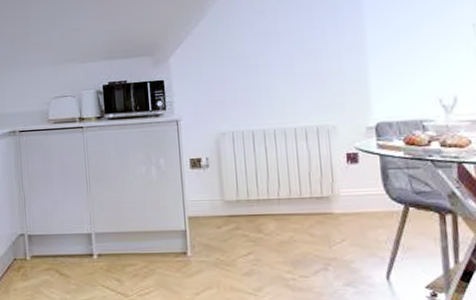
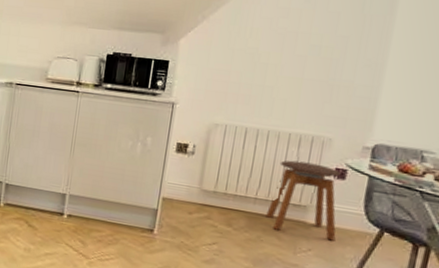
stool: none [292,153,365,227] -> present [266,160,341,241]

